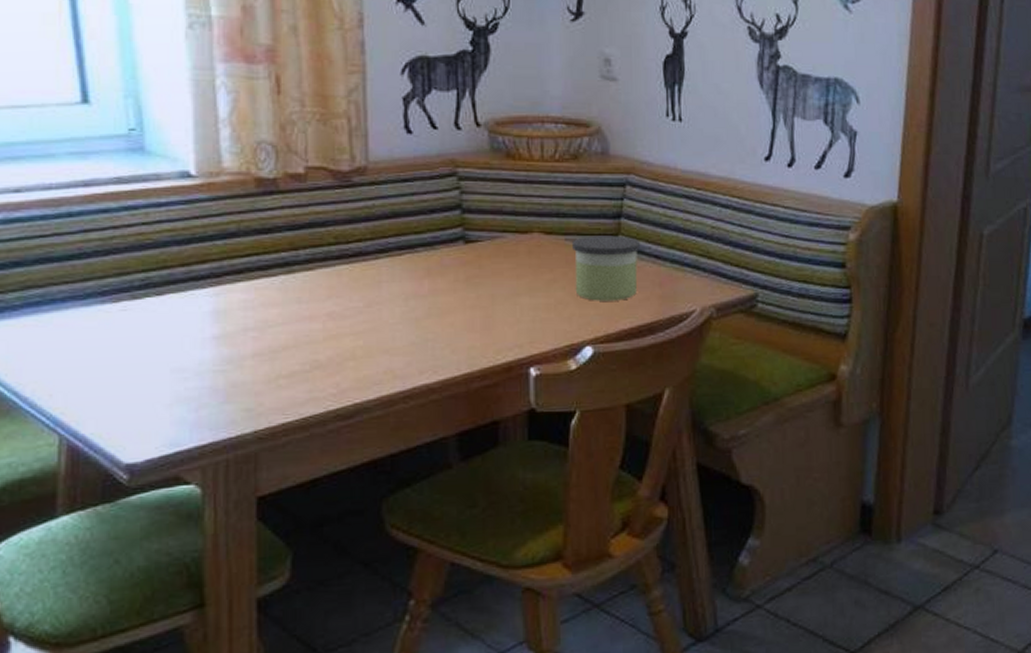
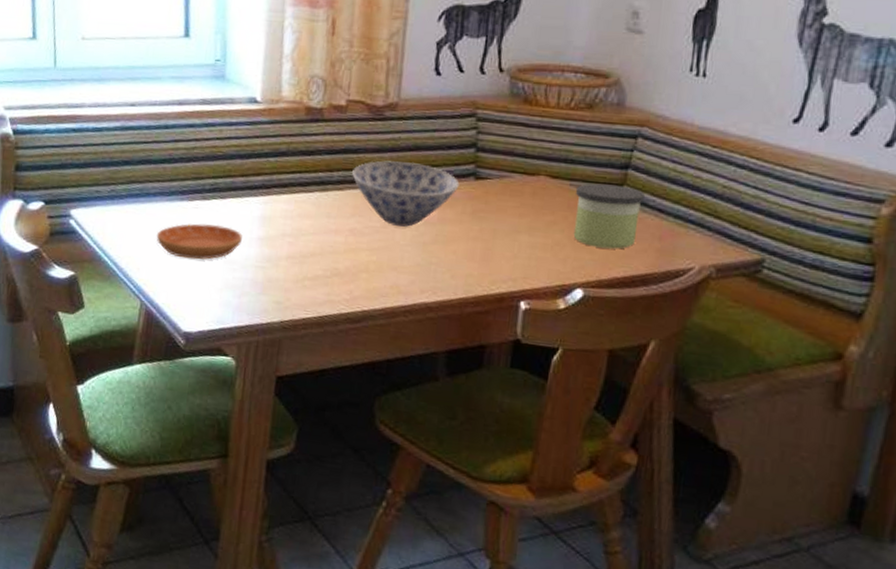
saucer: none [71,327,191,374] -> present [156,223,242,260]
bowl: none [322,232,448,303] -> present [352,160,460,227]

